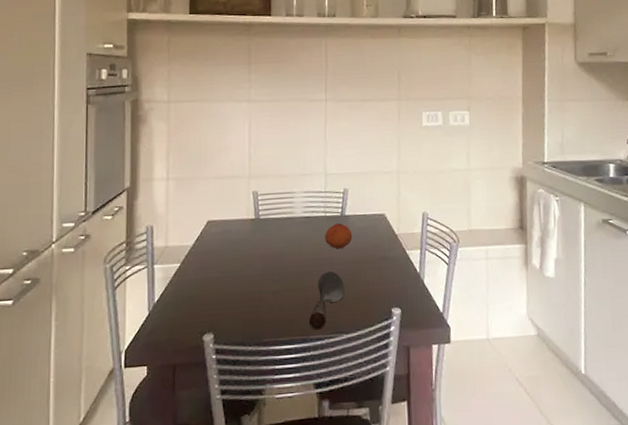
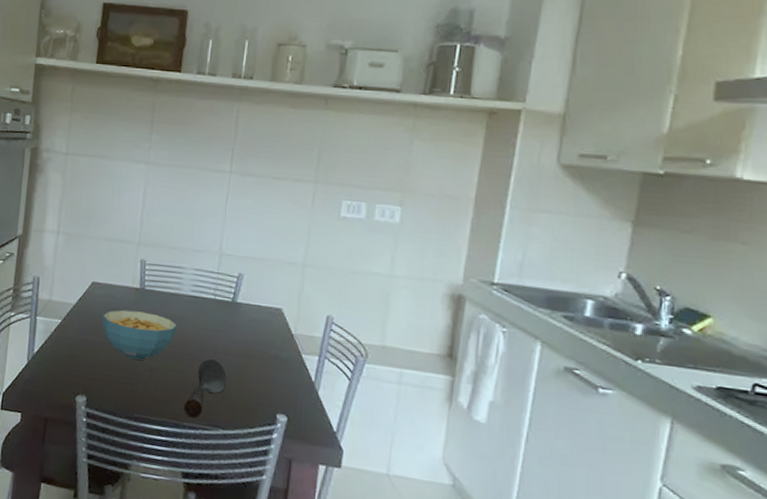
cereal bowl: none [221,240,294,287] -> present [102,309,177,360]
fruit: present [325,223,353,248] -> none [211,309,243,337]

